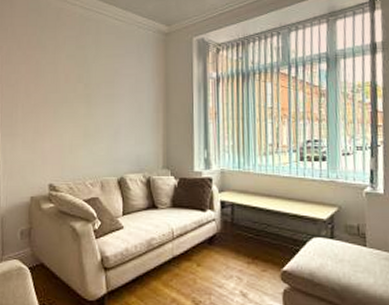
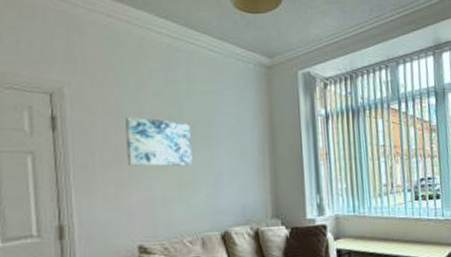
wall art: none [43,75,97,118] -> present [126,116,192,166]

